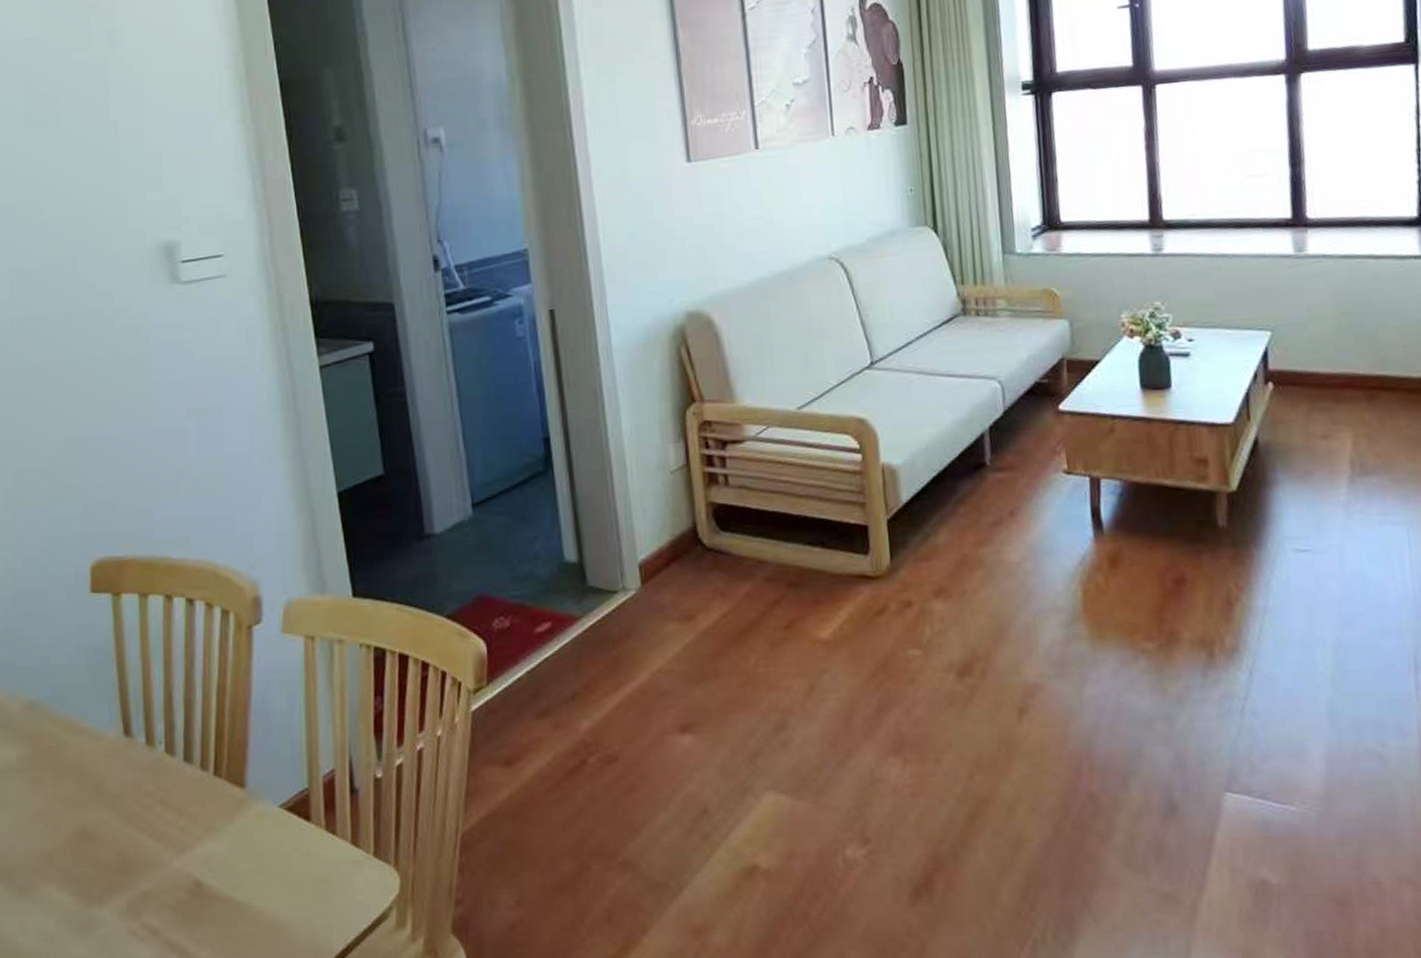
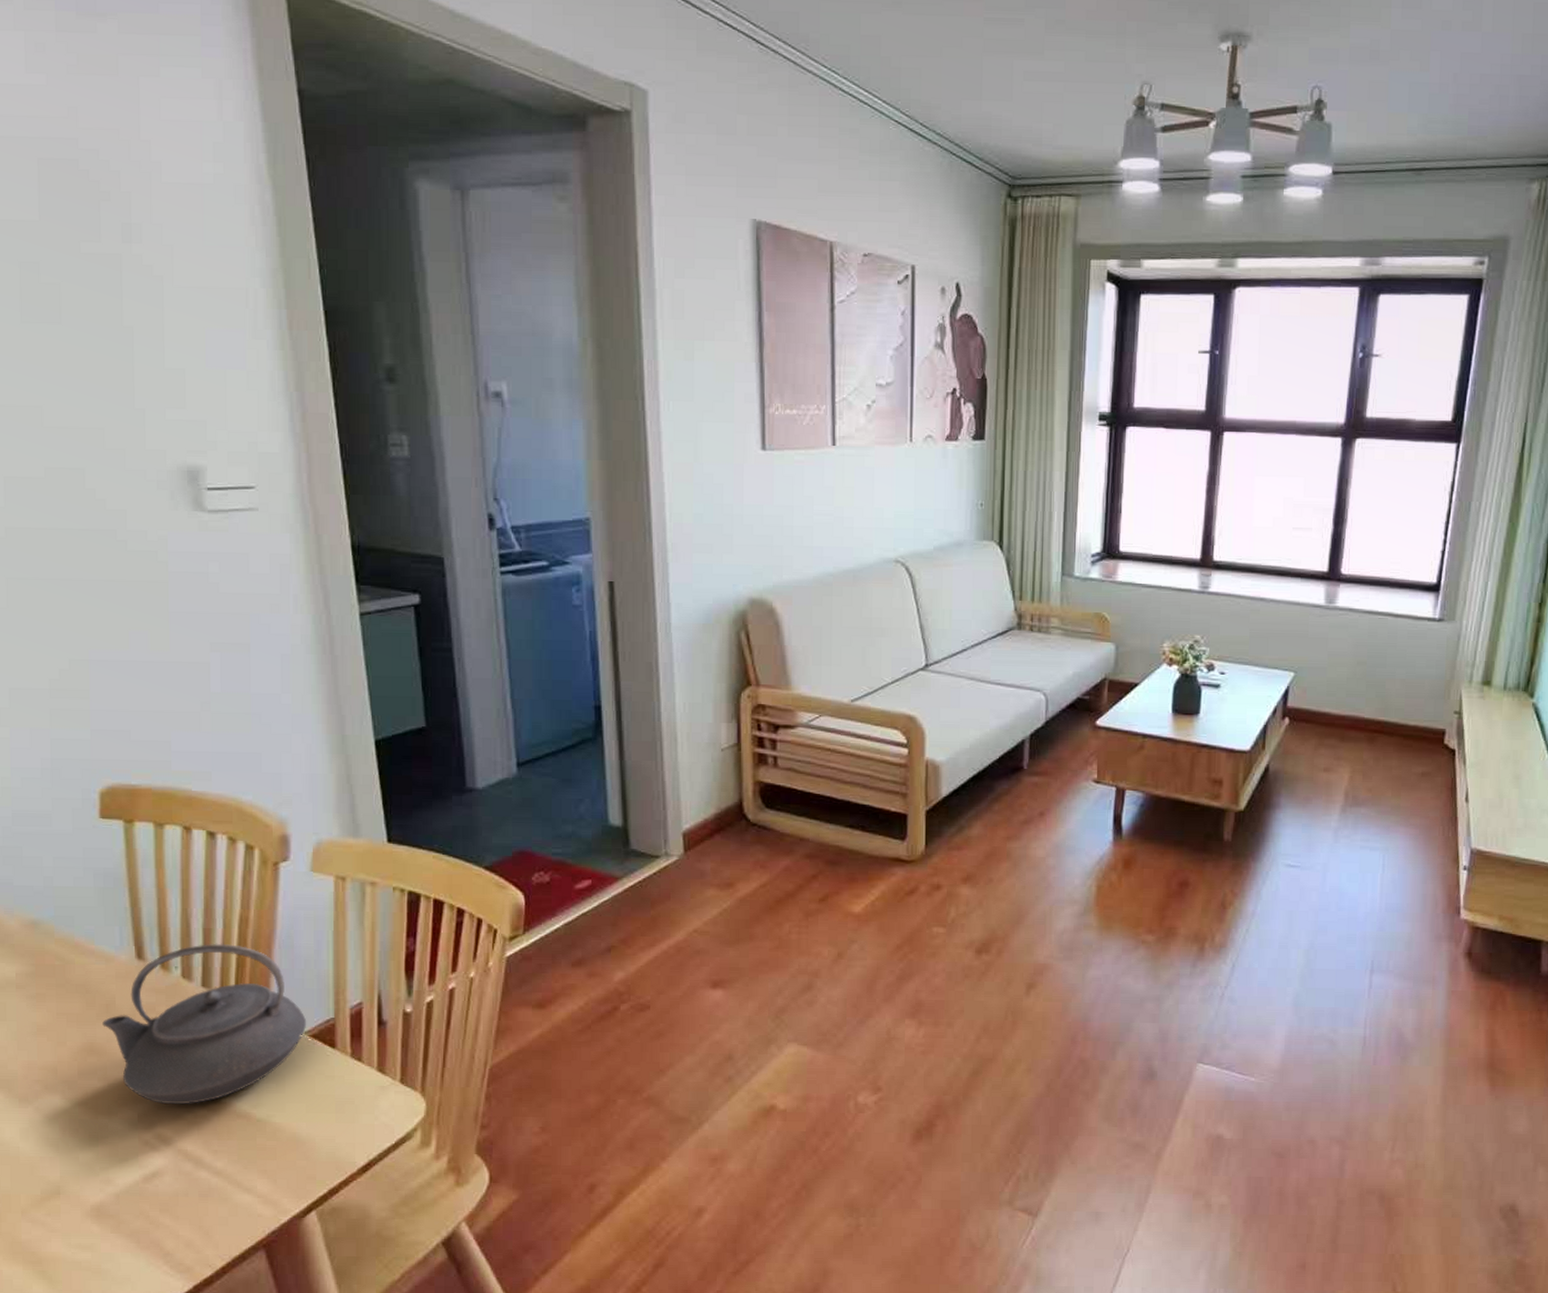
teapot: none [94,714,283,891] -> present [102,943,307,1105]

